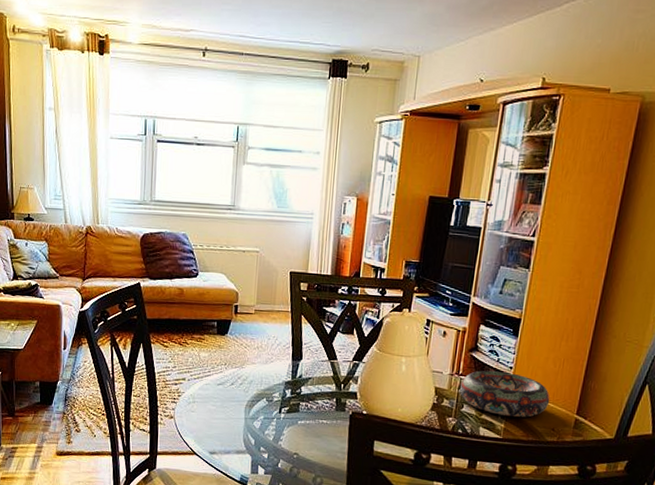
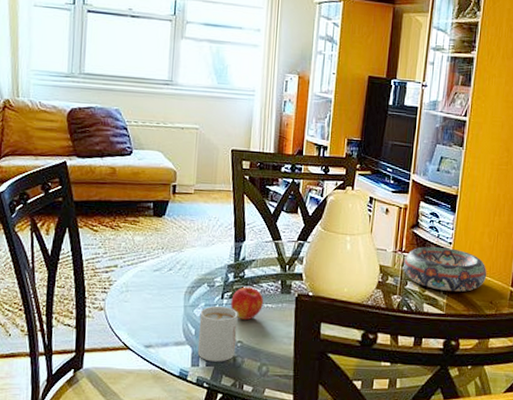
mug: none [256,419,295,471] -> present [197,306,238,362]
apple: none [288,403,320,434] -> present [231,287,264,320]

